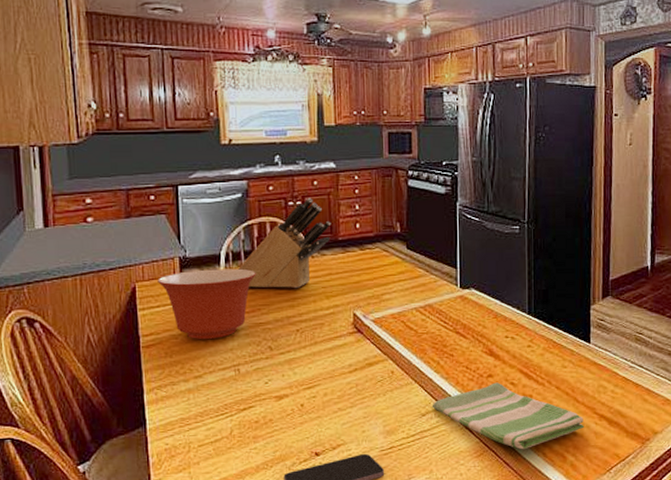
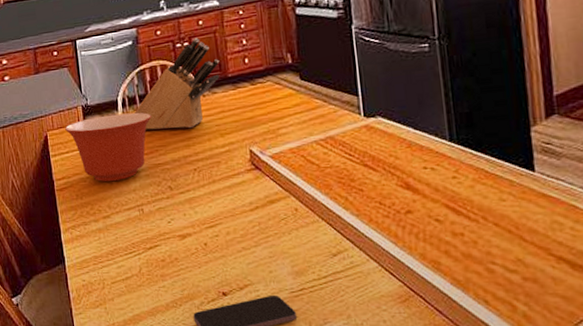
dish towel: present [432,382,585,450] -> none [343,219,538,296]

